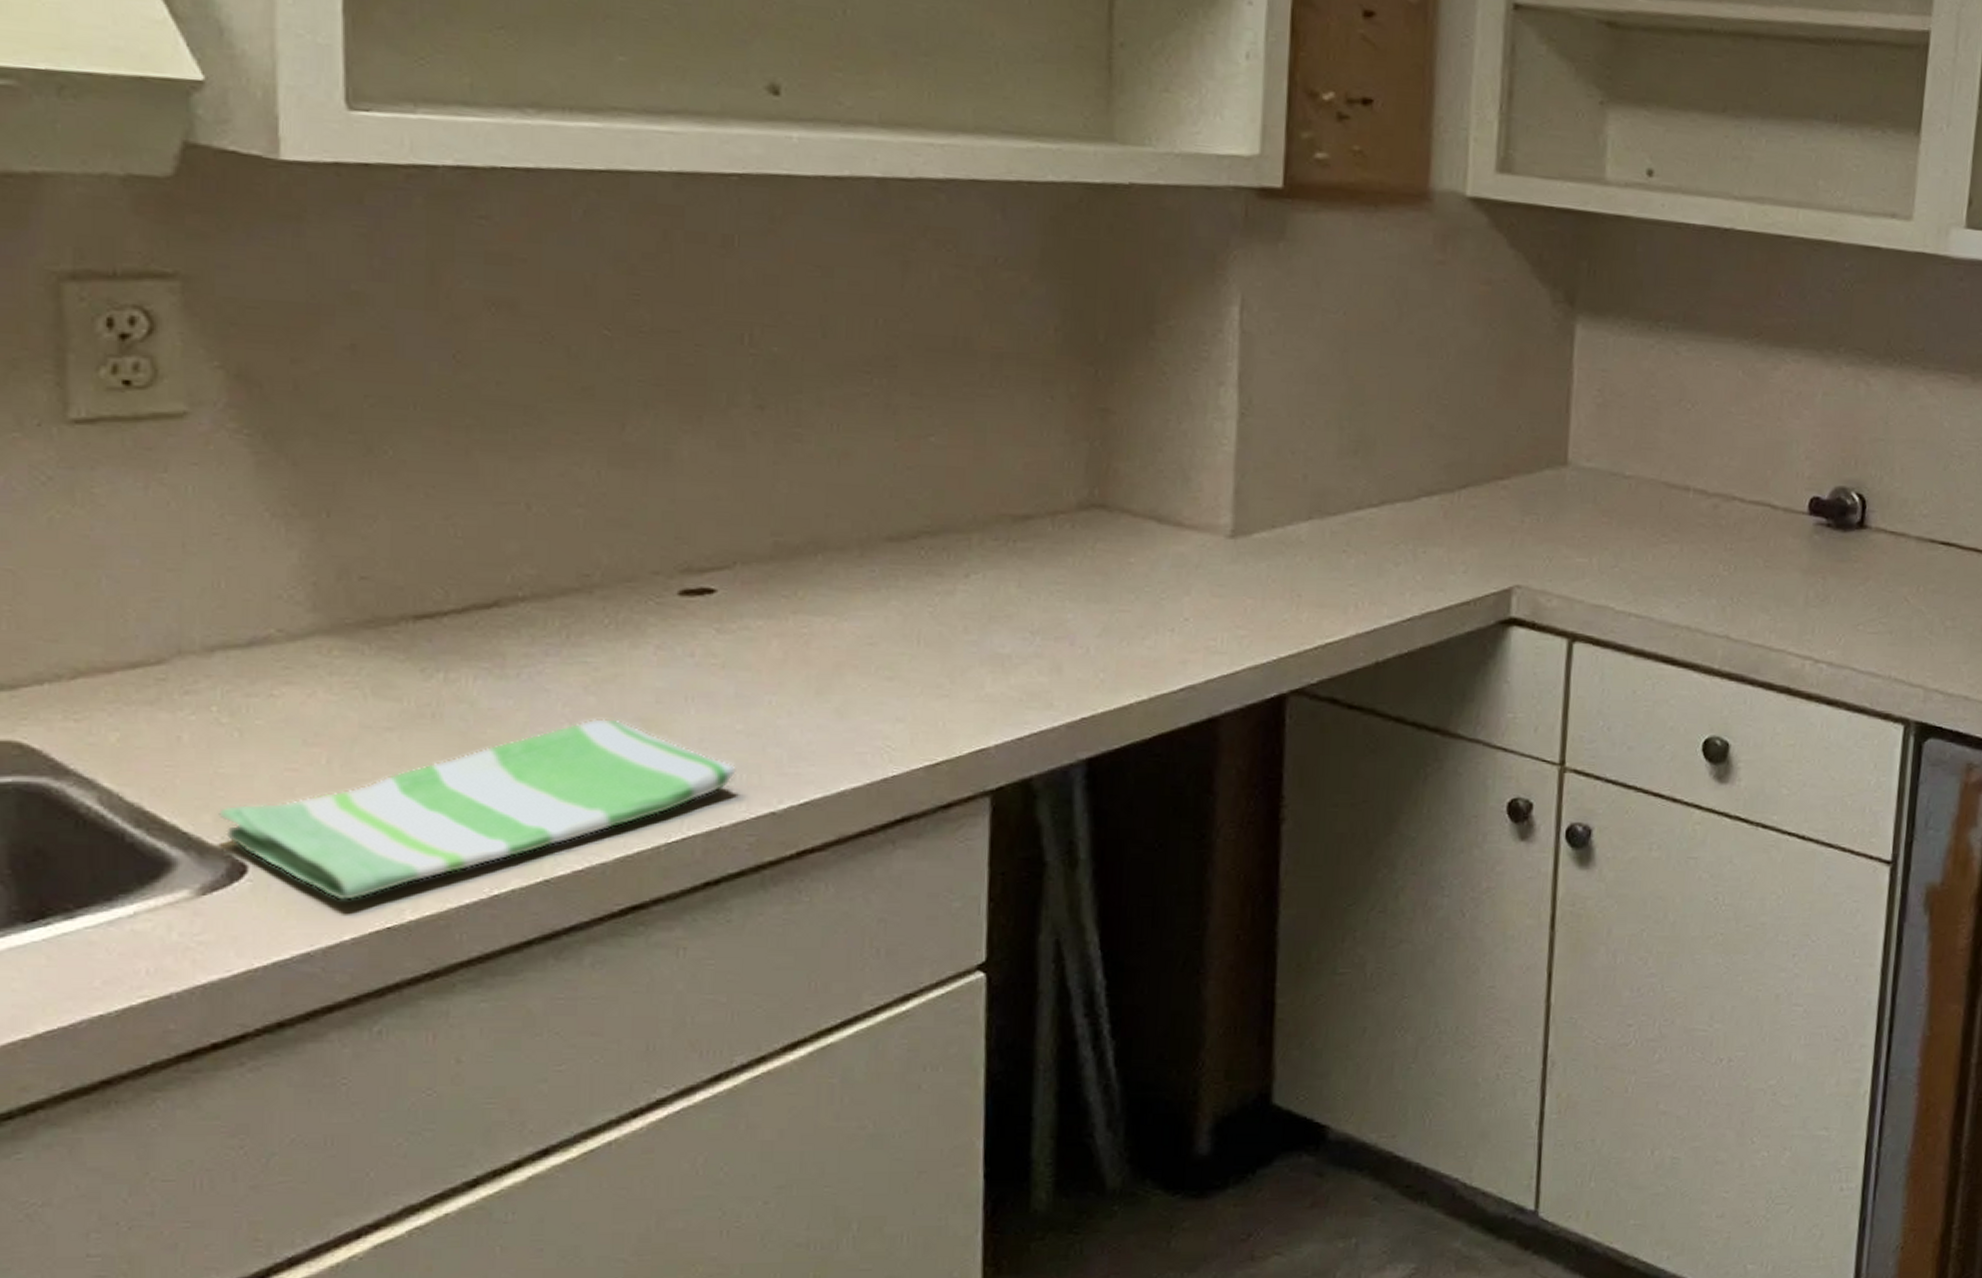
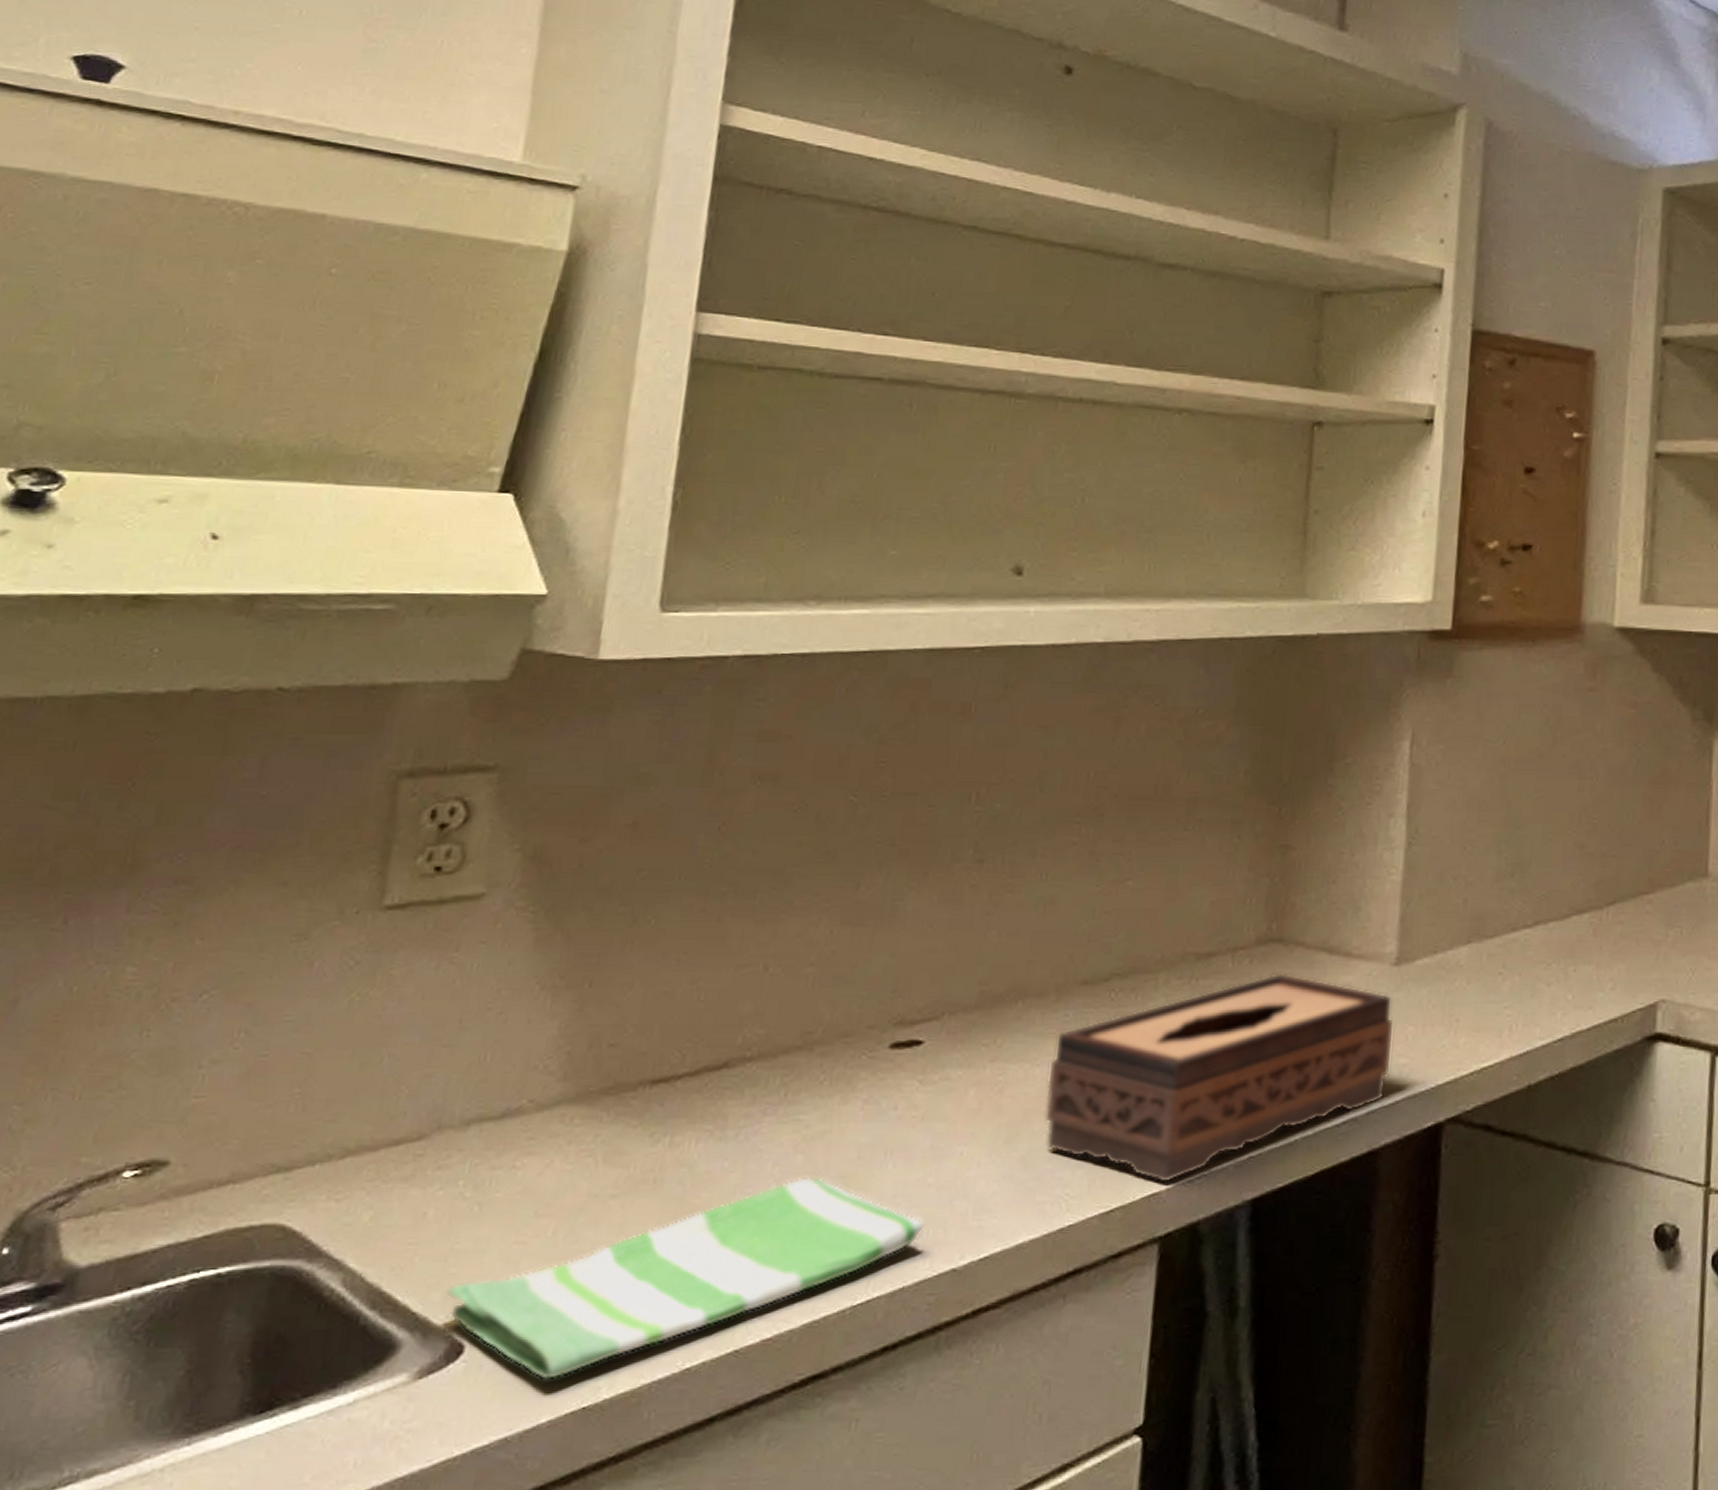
tissue box: none [857,539,1231,739] -> present [1044,972,1393,1182]

